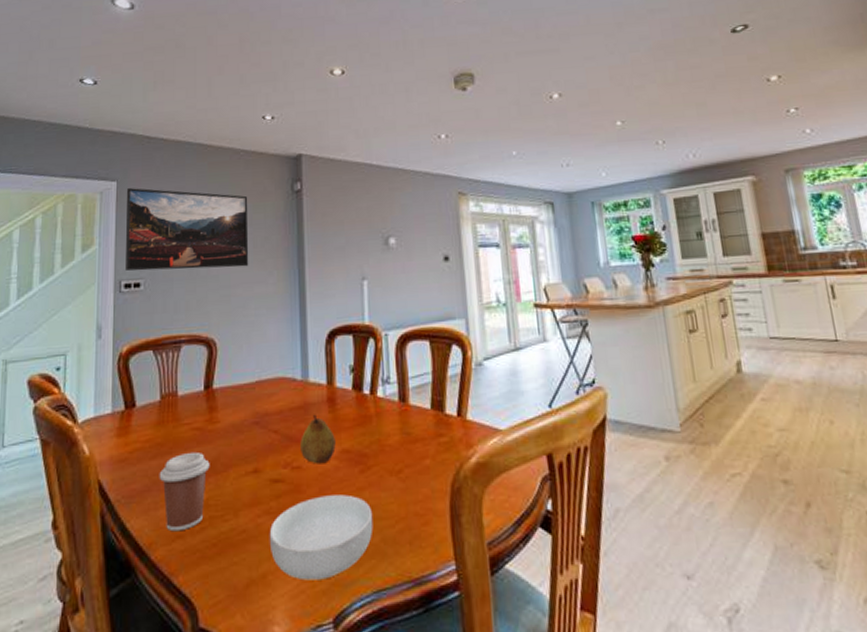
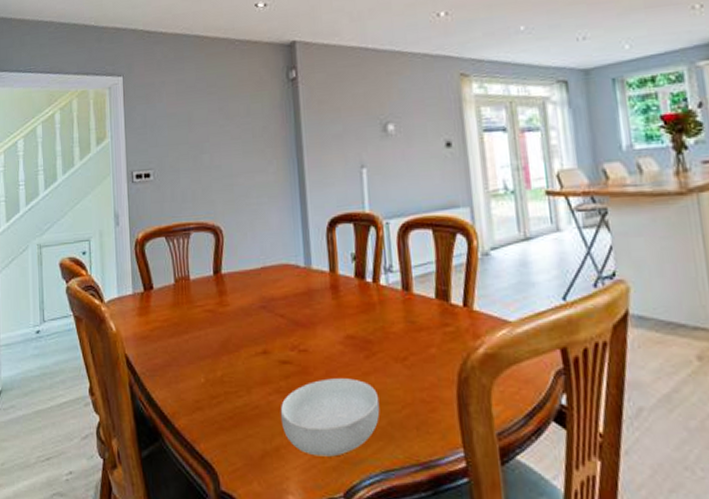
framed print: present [125,188,249,271] -> none [131,82,249,162]
coffee cup: present [159,451,210,532] -> none [177,332,223,404]
fruit: present [300,414,336,464] -> none [306,300,341,348]

